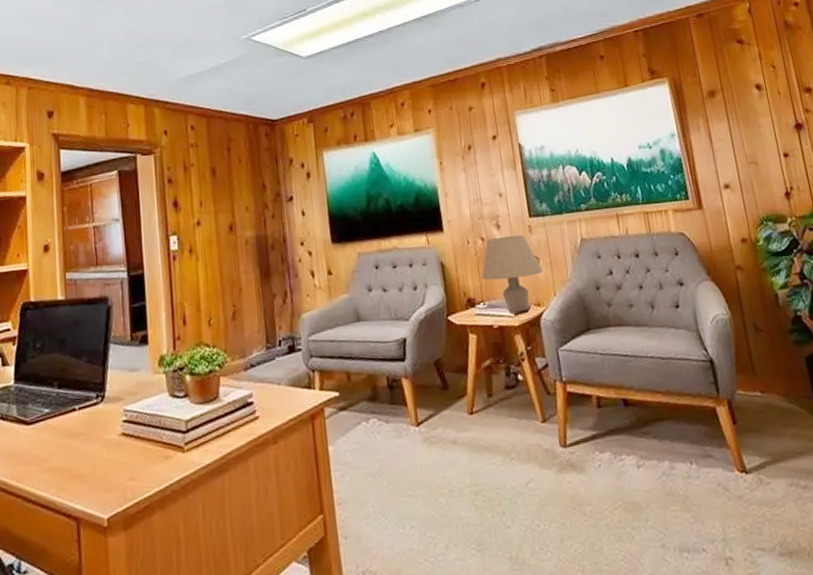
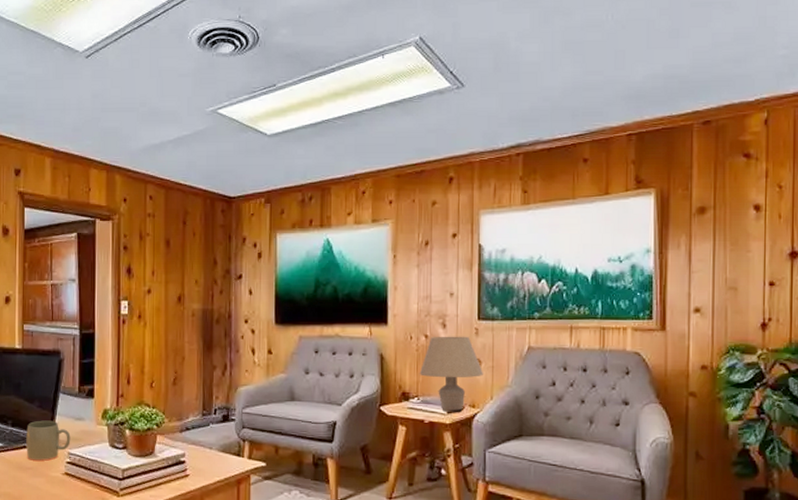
mug: none [74,375,126,424] -> present [25,420,71,461]

